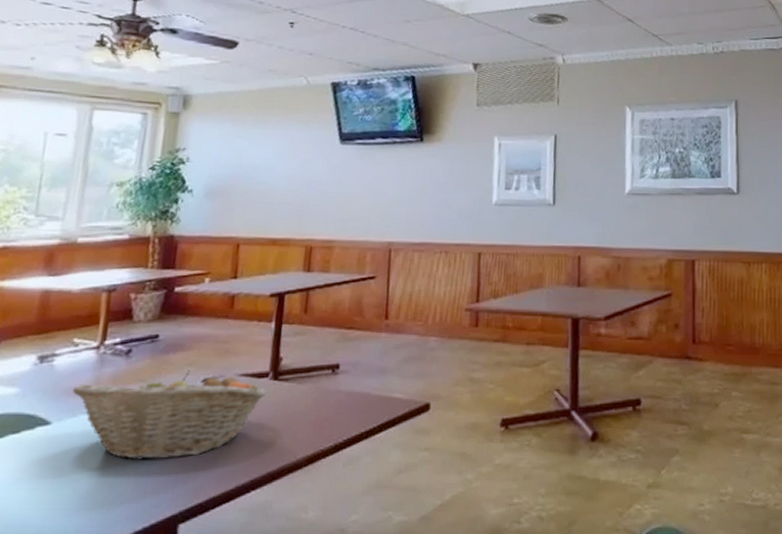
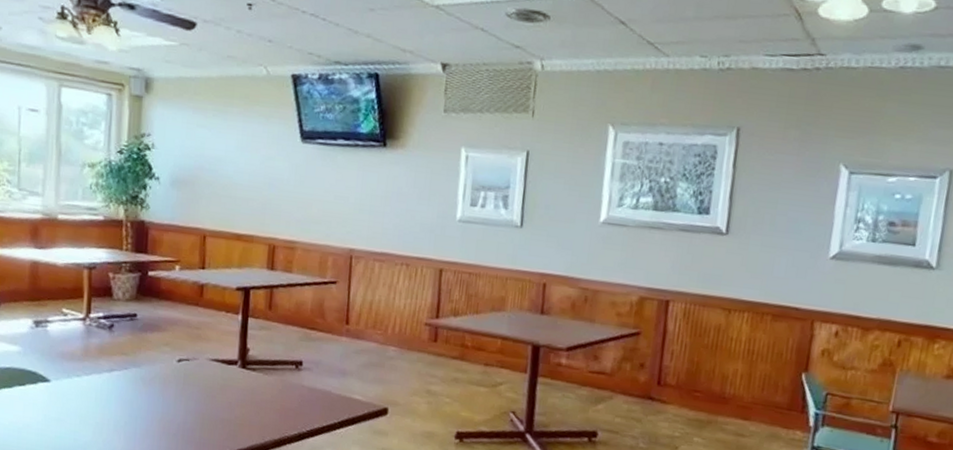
fruit basket: present [72,370,267,460] -> none [65,349,236,426]

